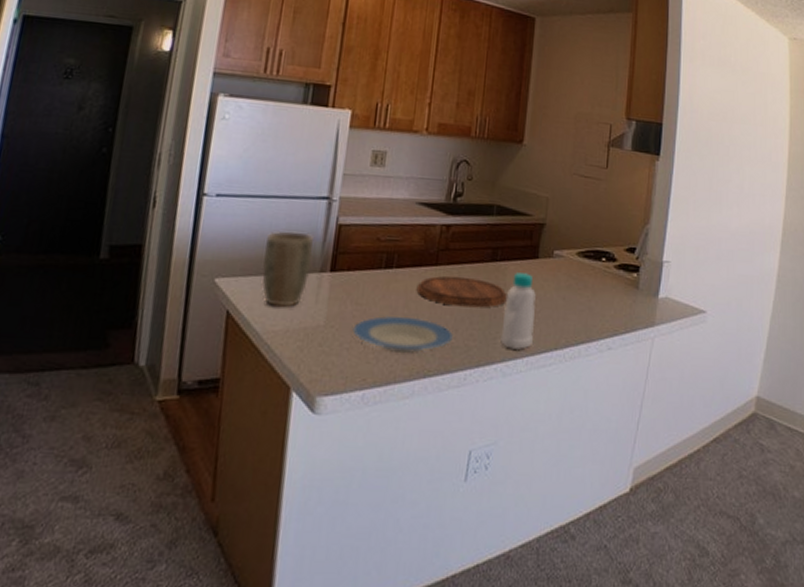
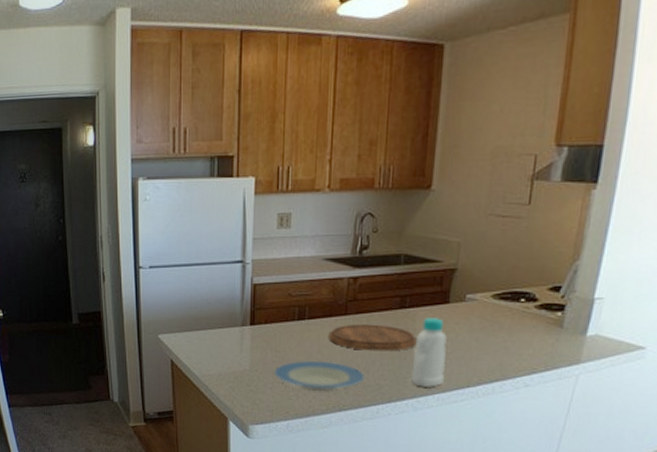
plant pot: present [261,230,313,307] -> none [193,293,234,356]

